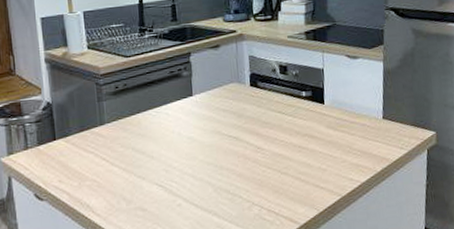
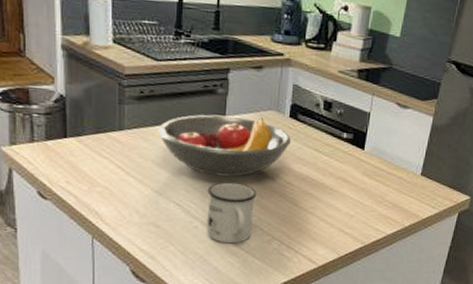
fruit bowl: none [134,90,255,153] -> present [158,114,291,177]
mug: none [185,155,232,217] -> present [206,182,257,244]

